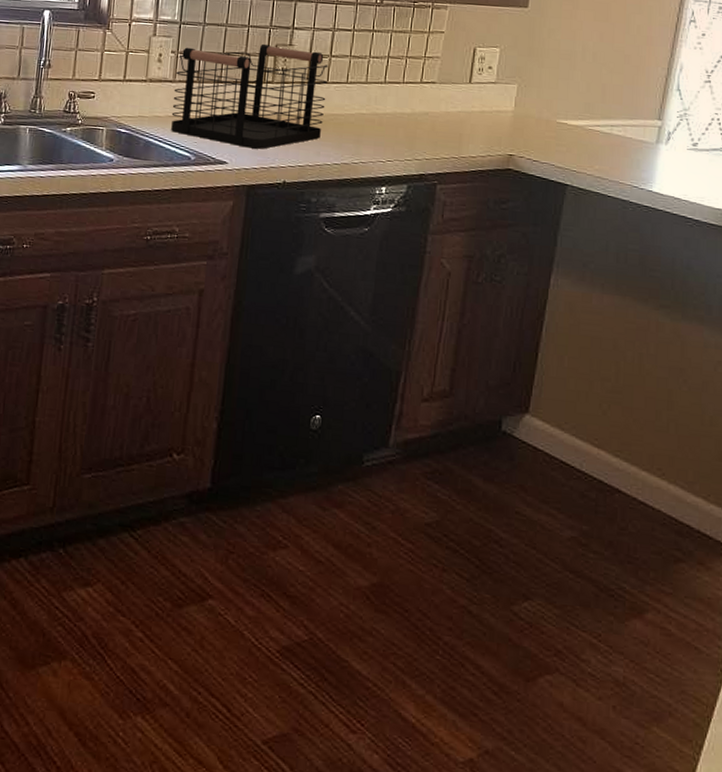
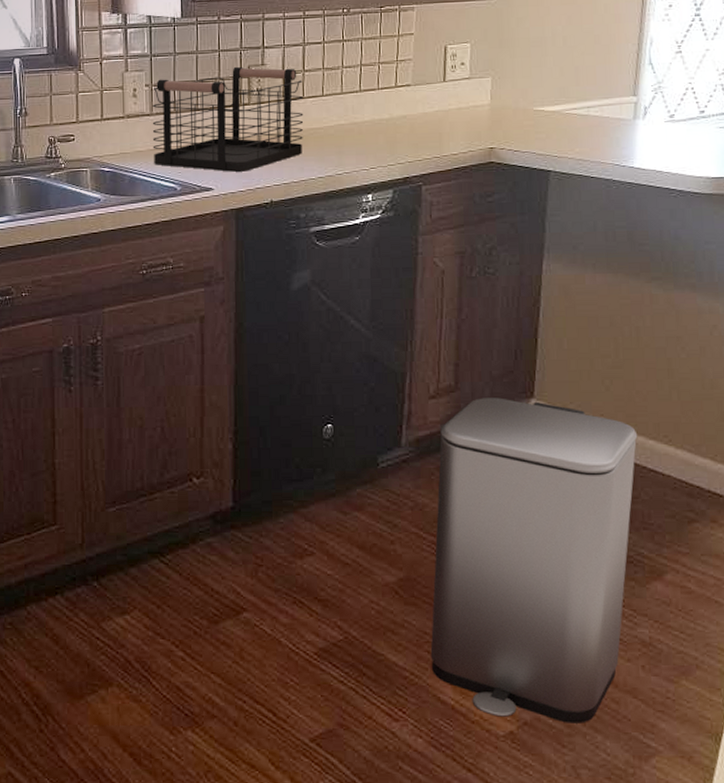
pedal bin: none [396,407,631,760] -> present [430,397,638,723]

